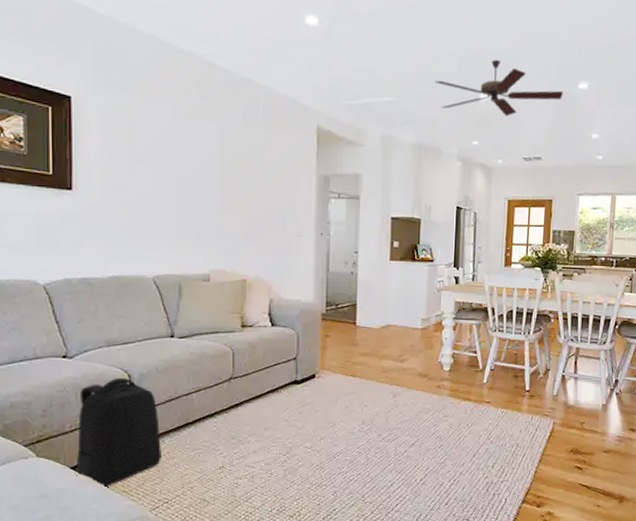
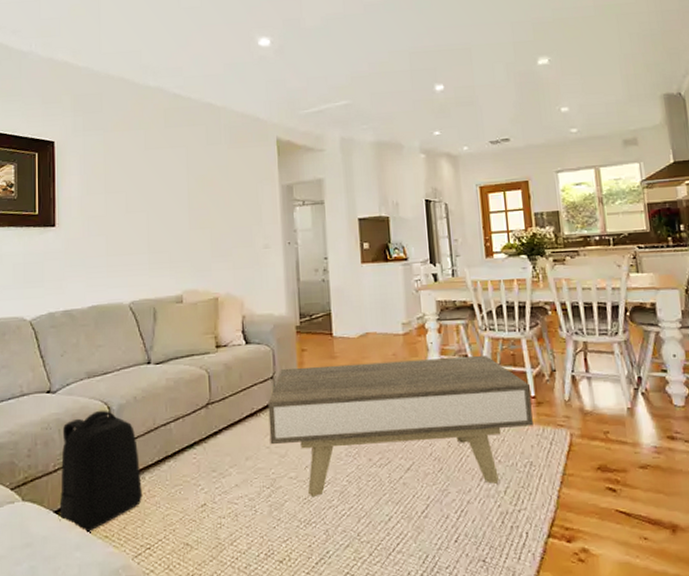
coffee table: none [289,351,527,465] -> present [268,356,533,498]
ceiling fan: present [434,59,563,116] -> none [387,49,523,104]

